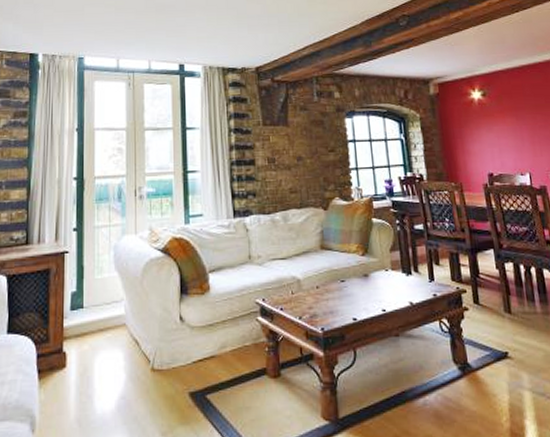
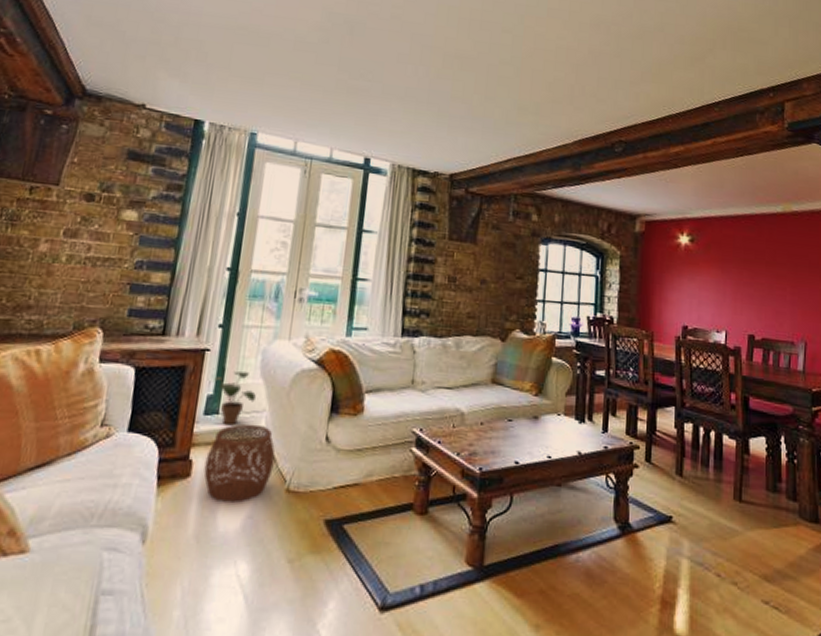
potted plant: none [71,268,113,317] -> present [209,371,256,425]
woven basket: none [77,313,137,387] -> present [204,424,276,502]

